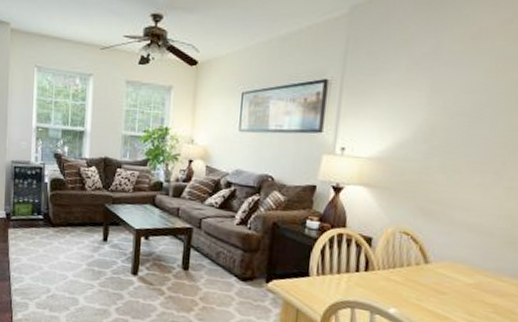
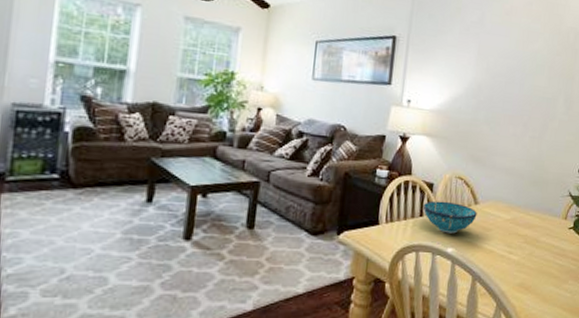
bowl: none [359,256,428,294] -> present [423,201,477,234]

